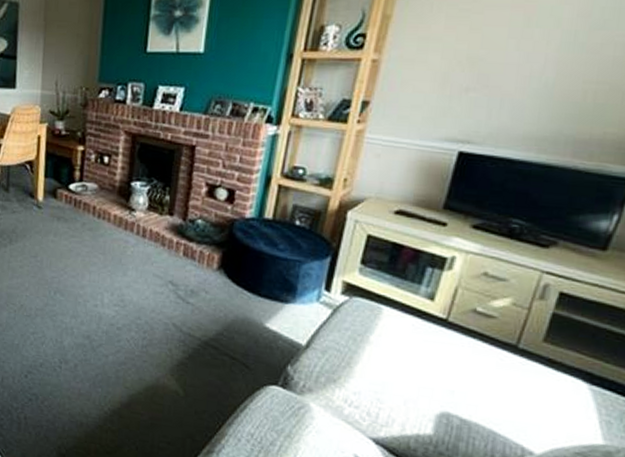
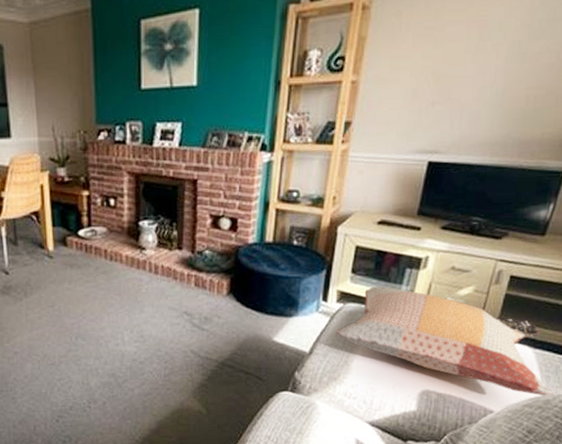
decorative pillow: none [337,282,618,449] -> present [335,286,554,397]

